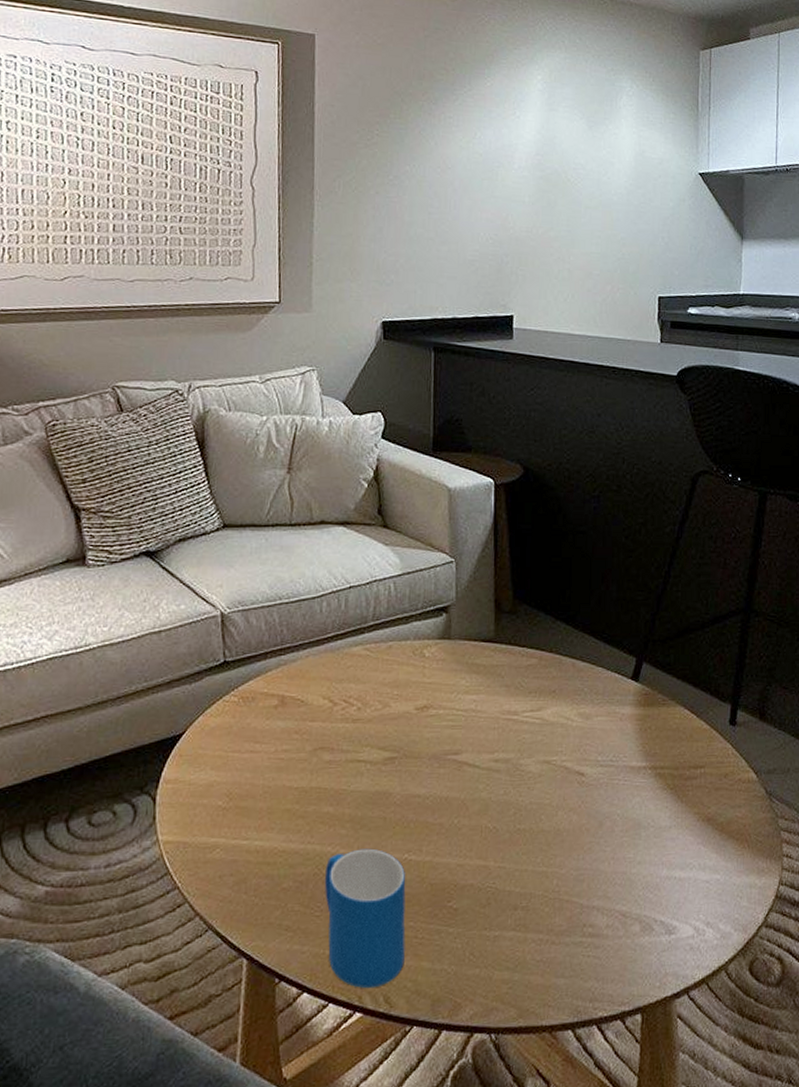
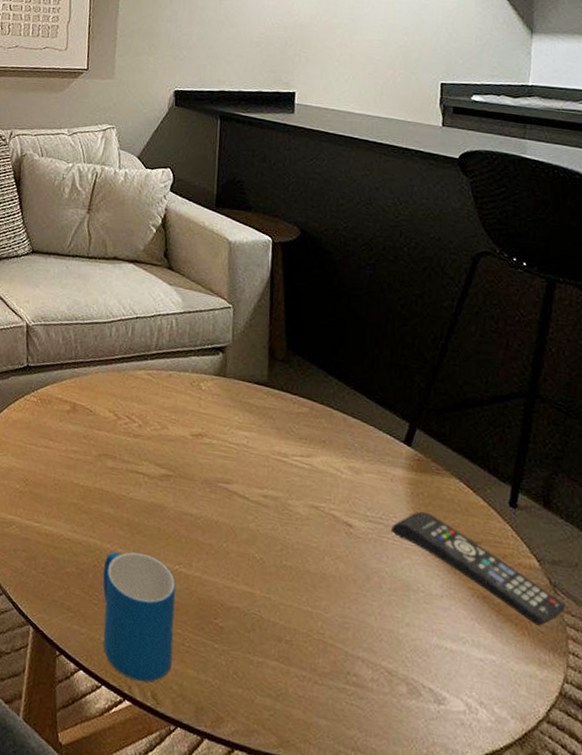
remote control: none [622,745,780,836] -> present [391,511,566,626]

